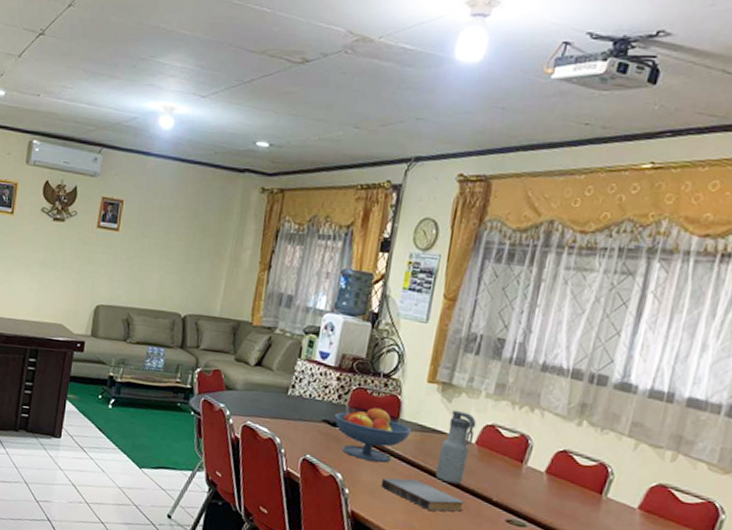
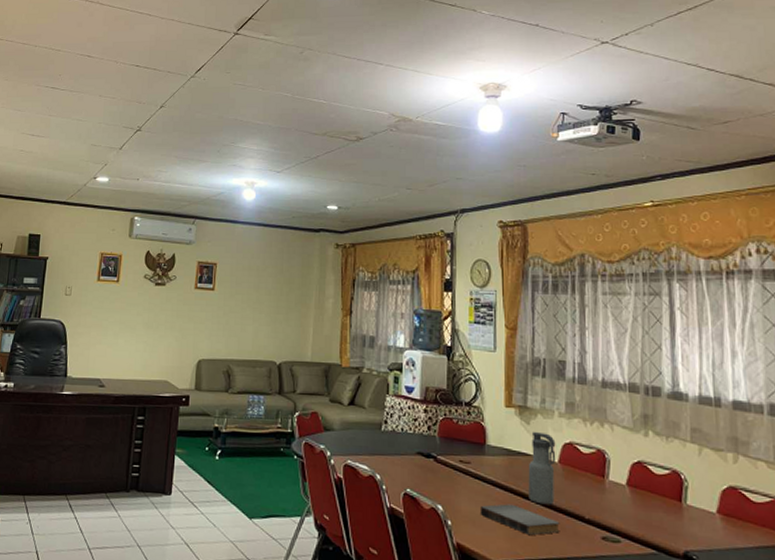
fruit bowl: present [334,407,412,463] -> none [427,436,499,490]

